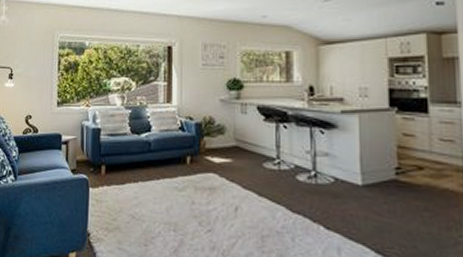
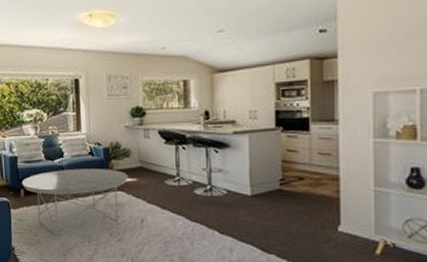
coffee table: none [103,144,222,221] -> present [21,168,128,235]

